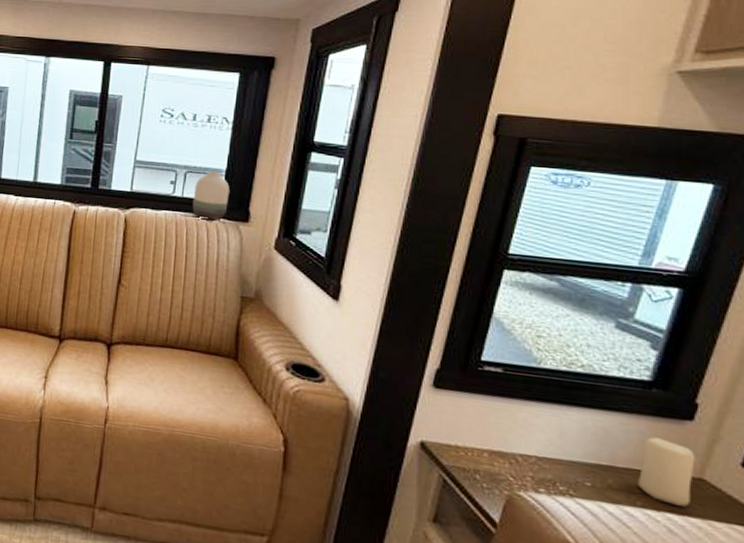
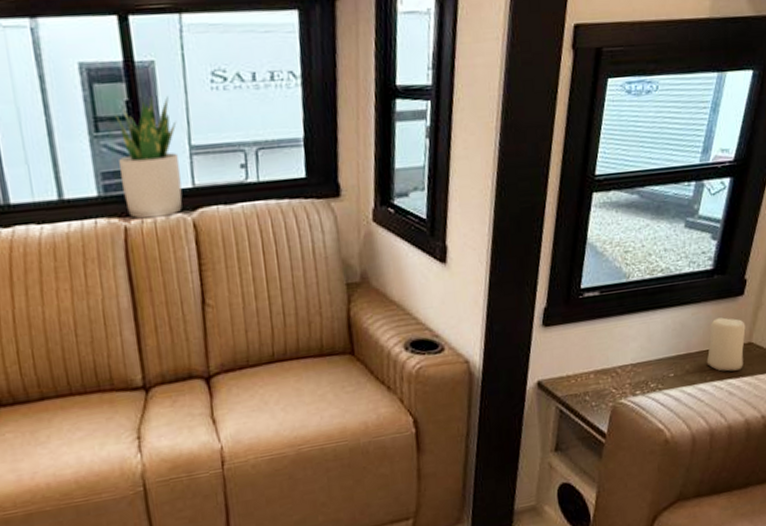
planter: none [79,120,129,209] -> present [115,96,183,219]
vase: present [192,170,230,220] -> none [271,141,314,203]

